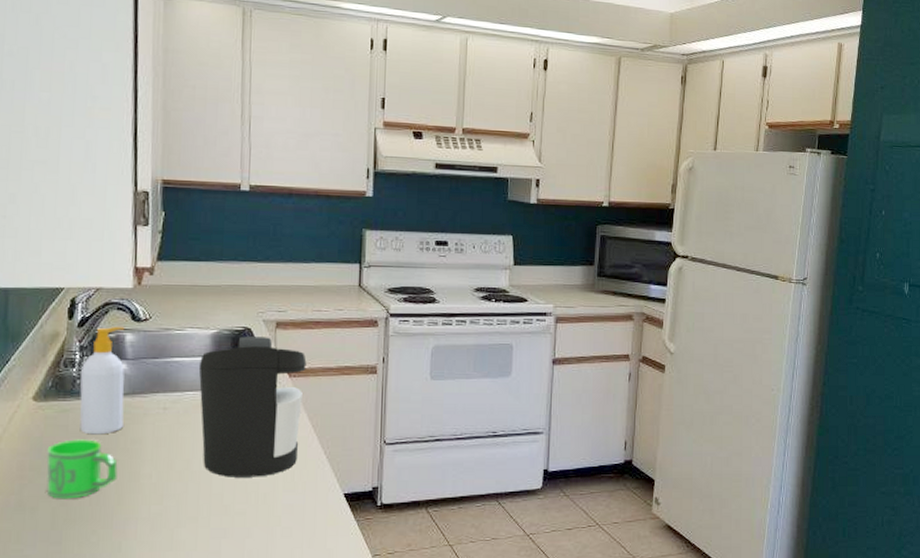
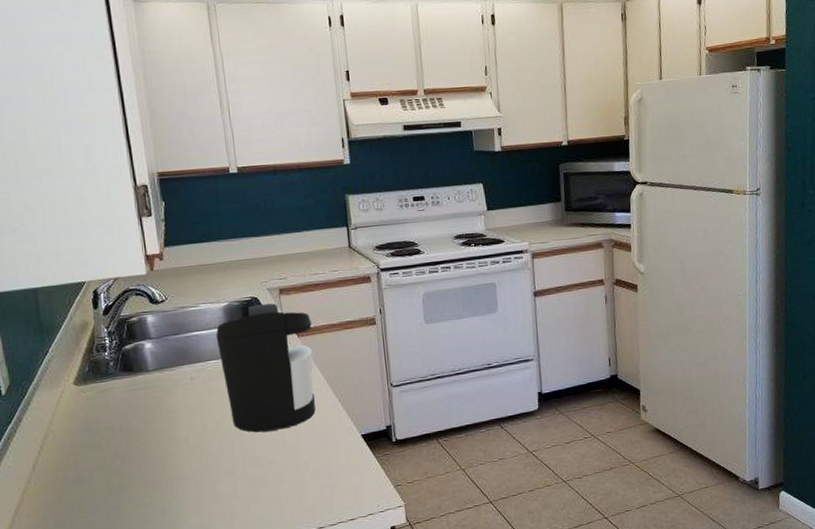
mug: present [46,439,118,499] -> none [93,413,159,469]
soap bottle: present [80,326,125,435] -> none [112,309,157,409]

